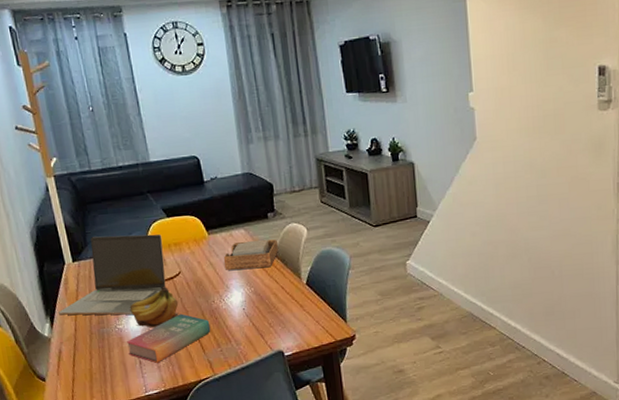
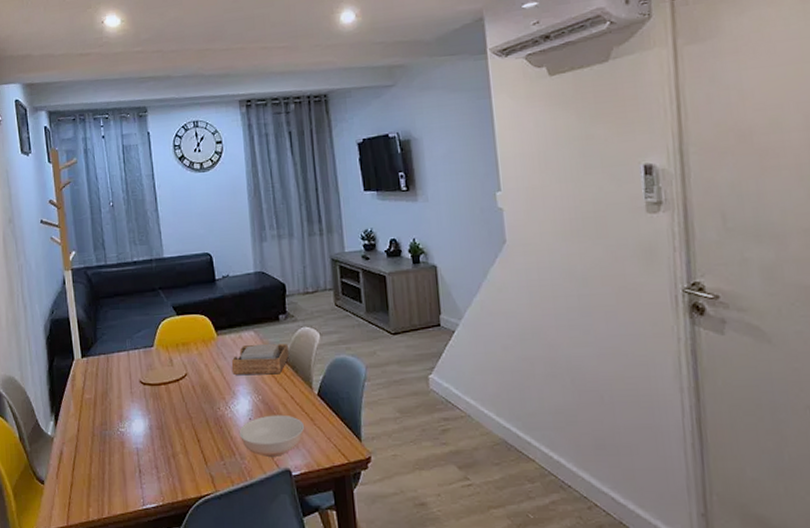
laptop: present [58,234,166,316] -> none [63,332,172,418]
book: present [127,314,211,363] -> none [128,420,215,473]
fruit: present [129,287,179,328] -> none [133,389,183,434]
bowl: none [233,303,295,341] -> present [239,414,305,457]

